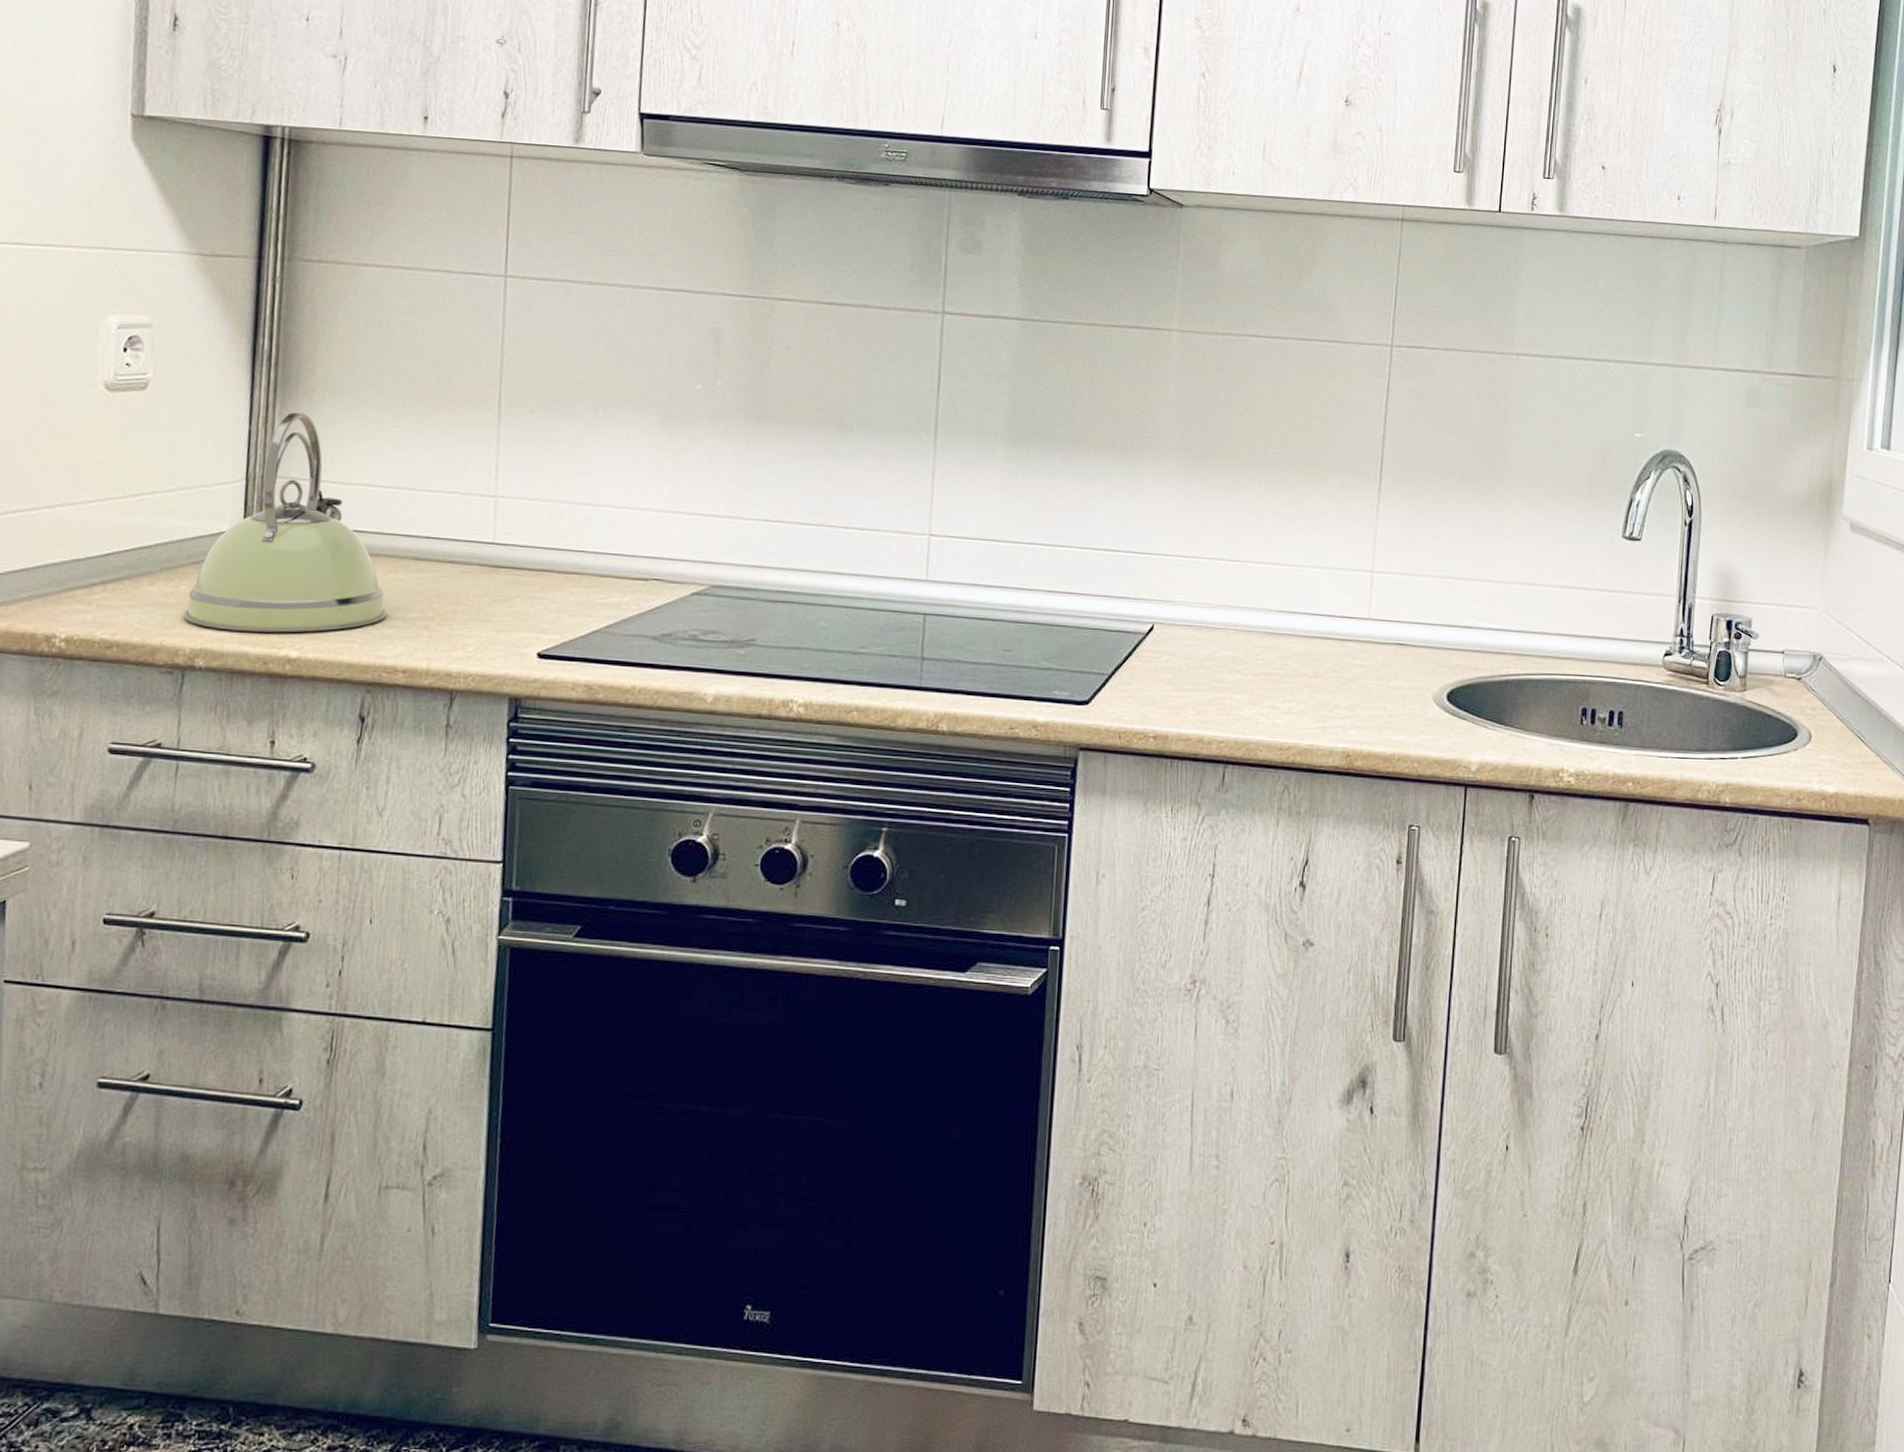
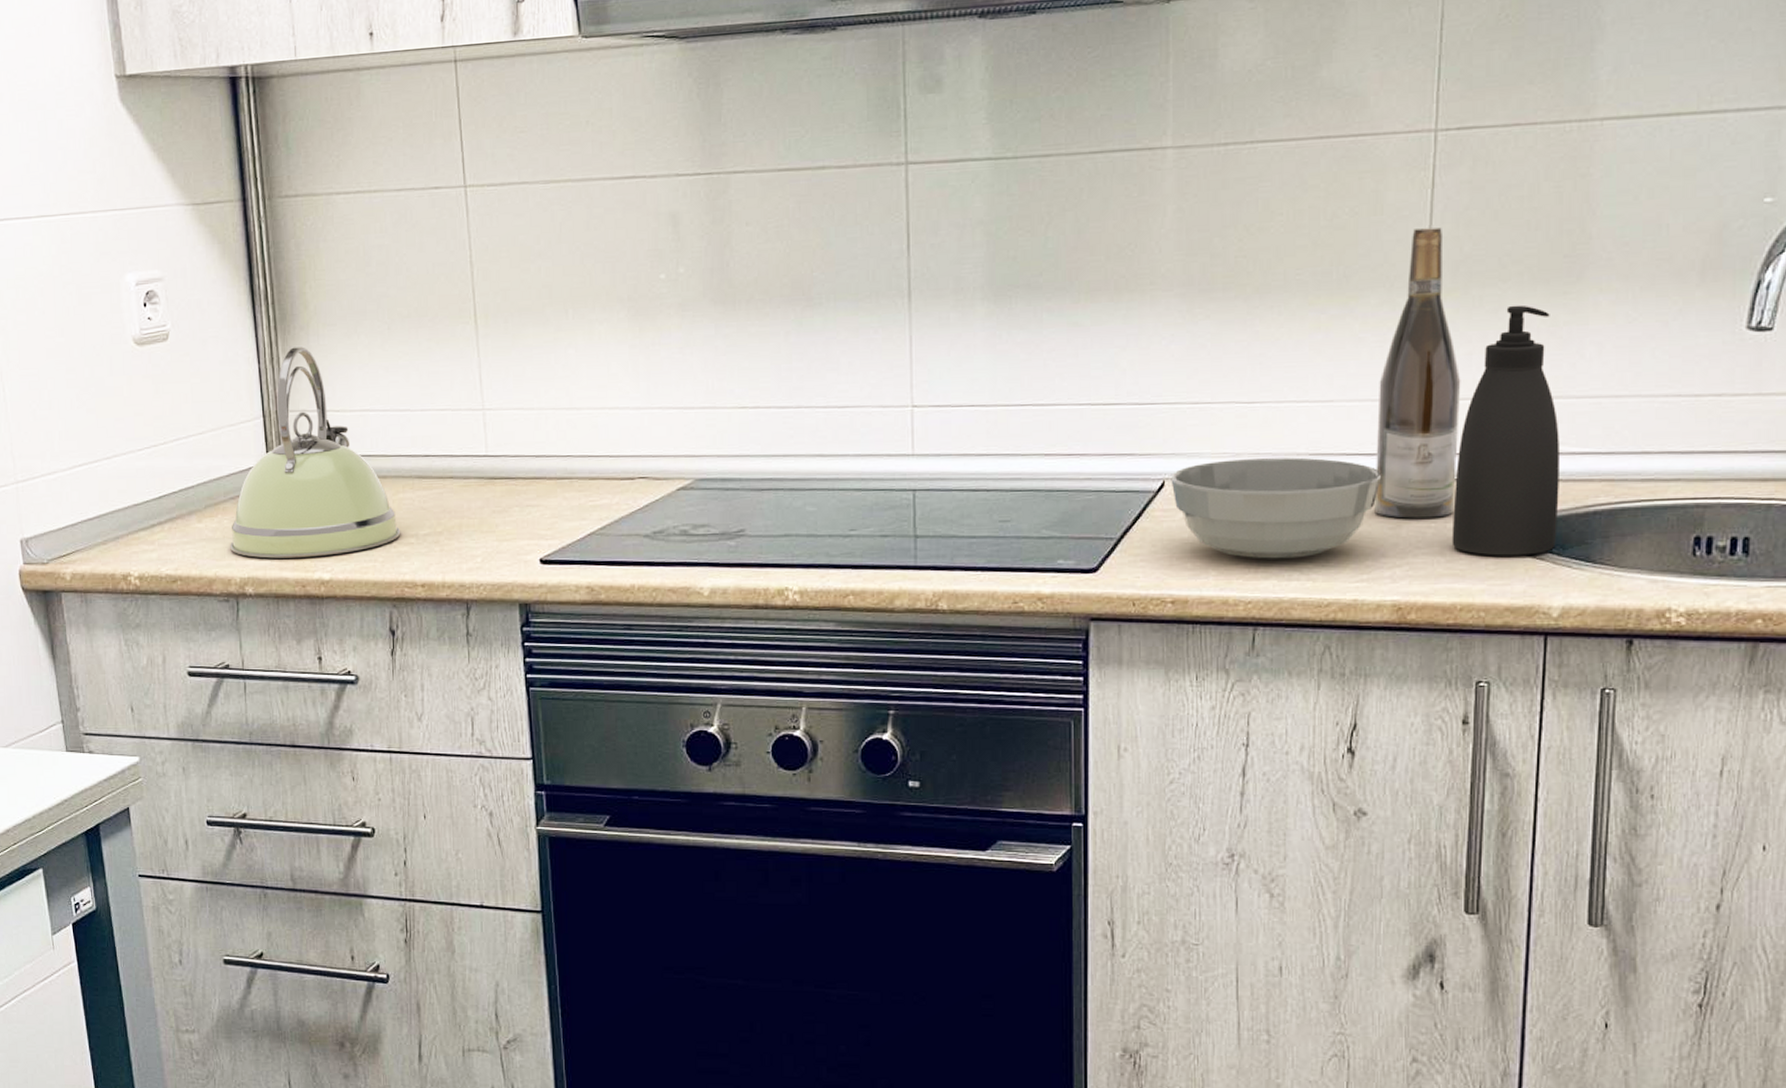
bowl: none [1159,610,1337,704] -> present [1171,457,1381,559]
wine bottle: none [1331,424,1405,676] -> present [1374,226,1461,519]
soap dispenser: none [1393,498,1481,715] -> present [1452,305,1559,556]

